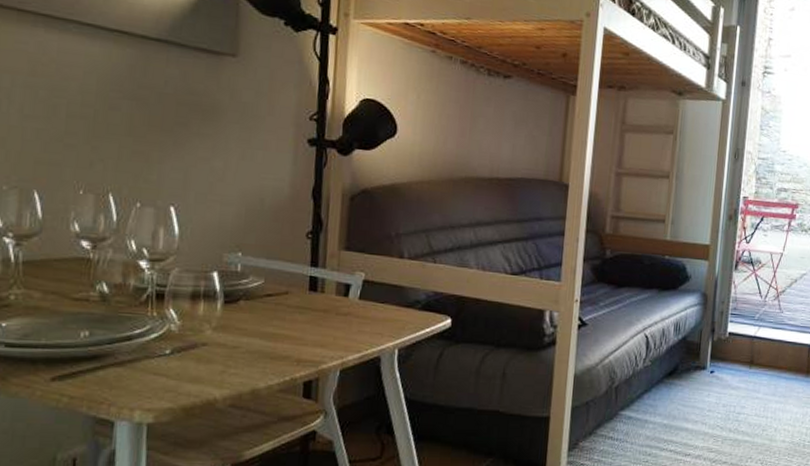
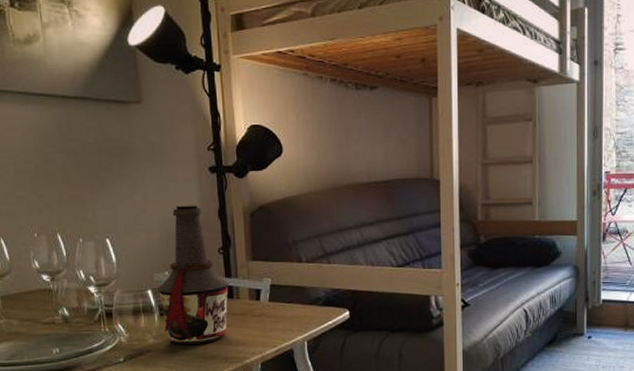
bottle: none [225,177,315,341] -> present [157,205,229,345]

